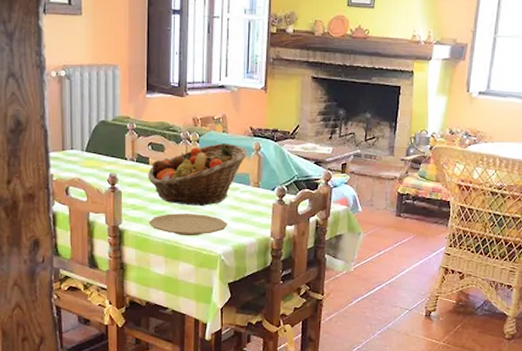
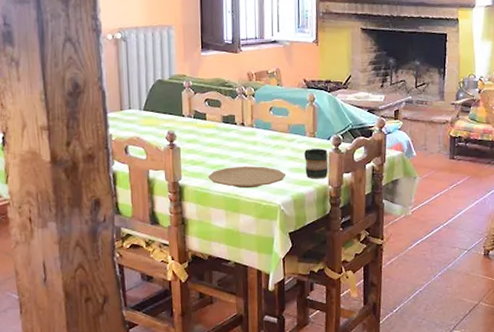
fruit basket: present [148,143,248,206] -> none [206,96,303,158]
mug: none [247,199,271,230] -> present [304,149,329,179]

